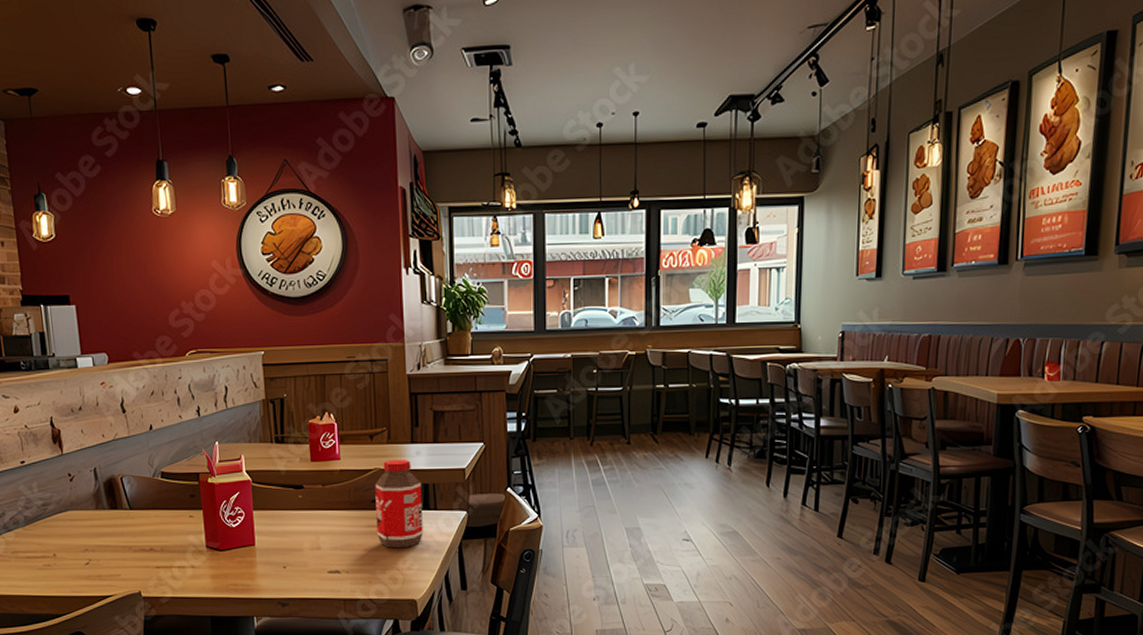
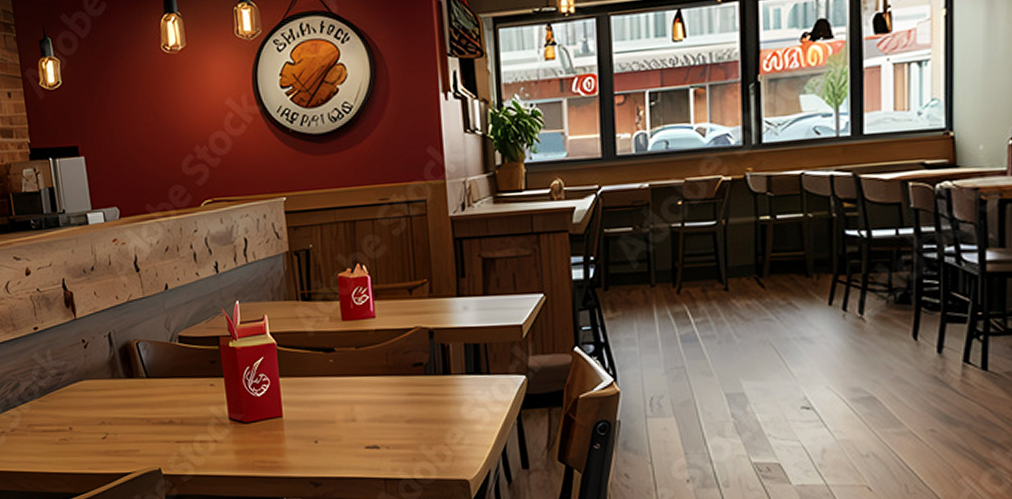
bottle: present [375,459,423,548] -> none [416,315,475,419]

